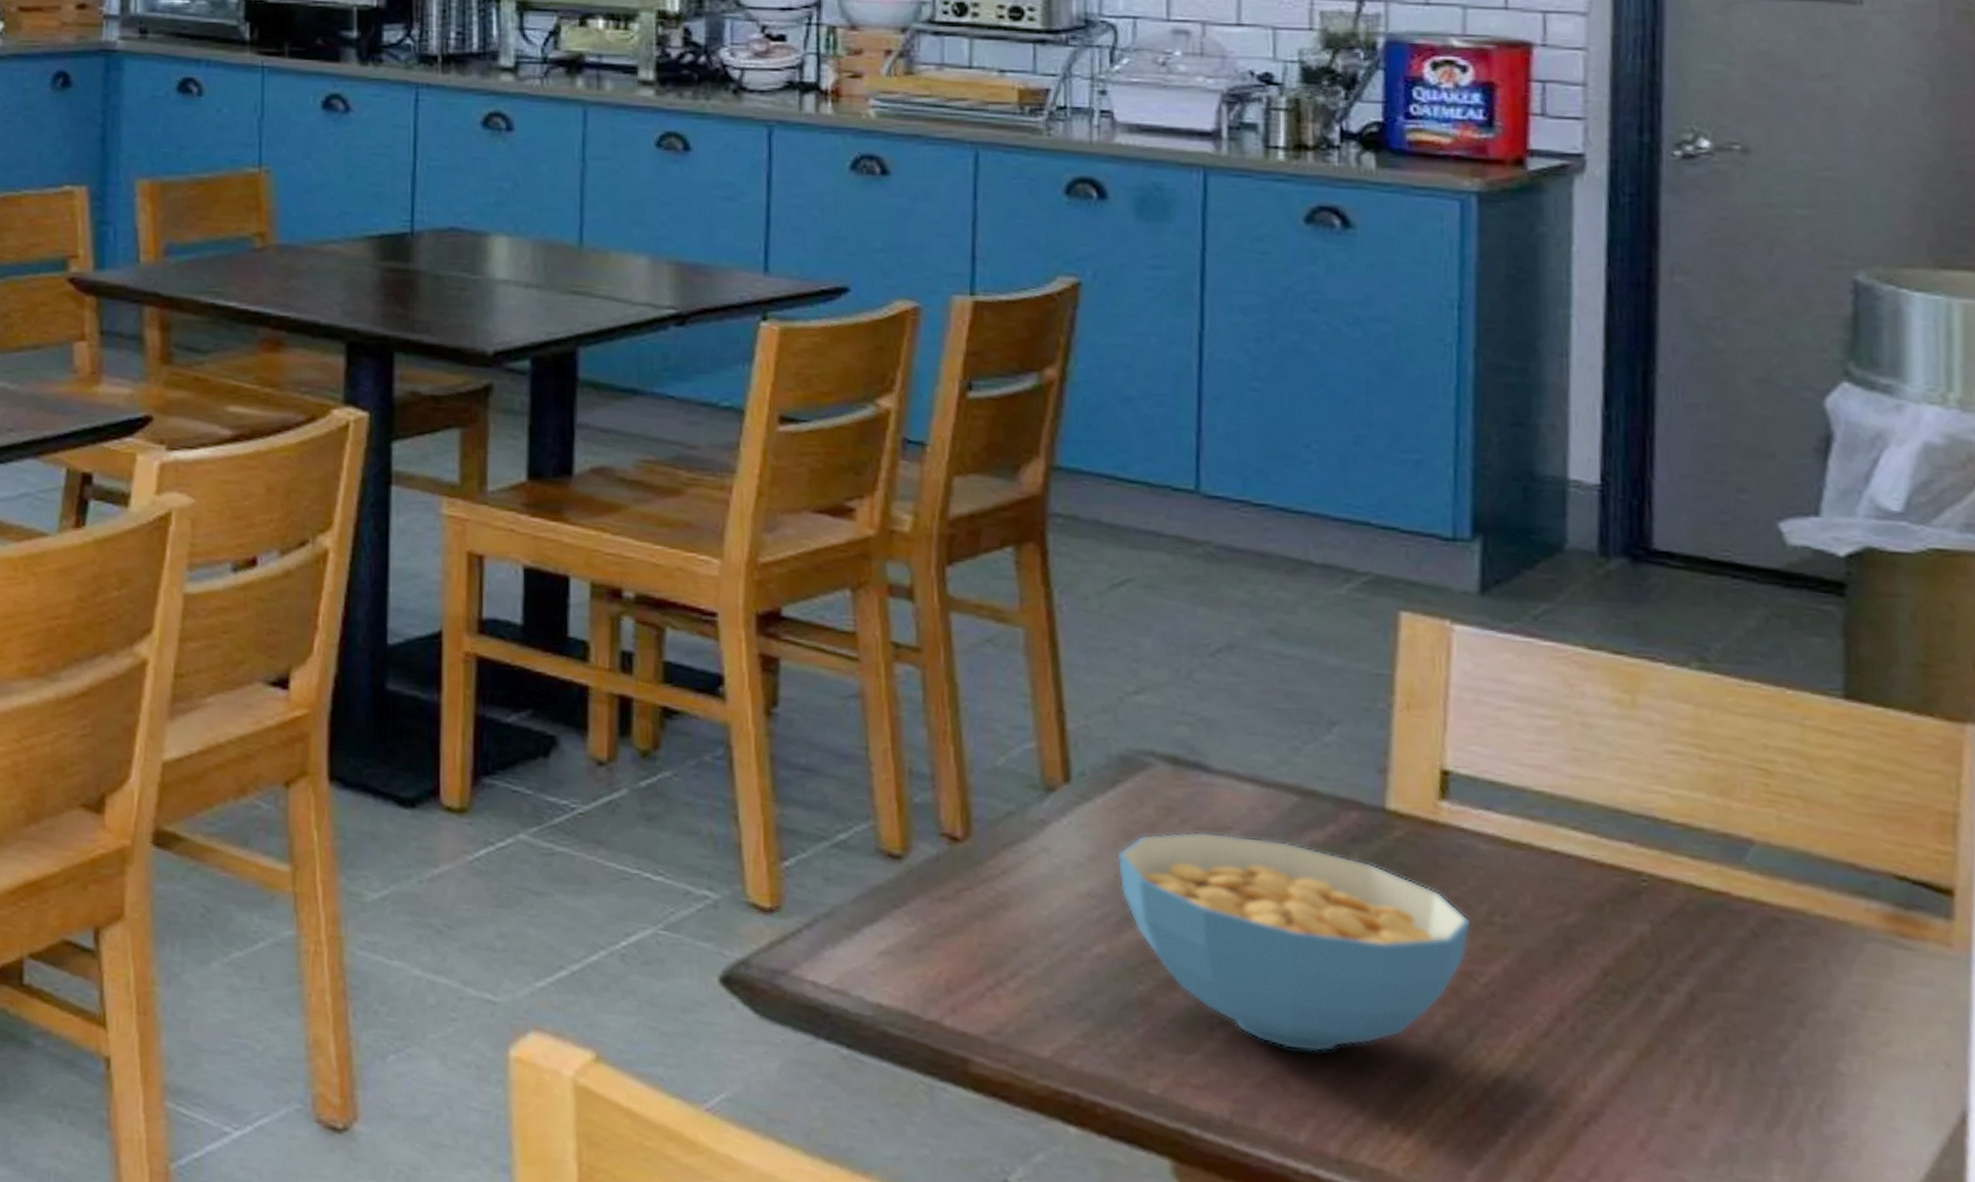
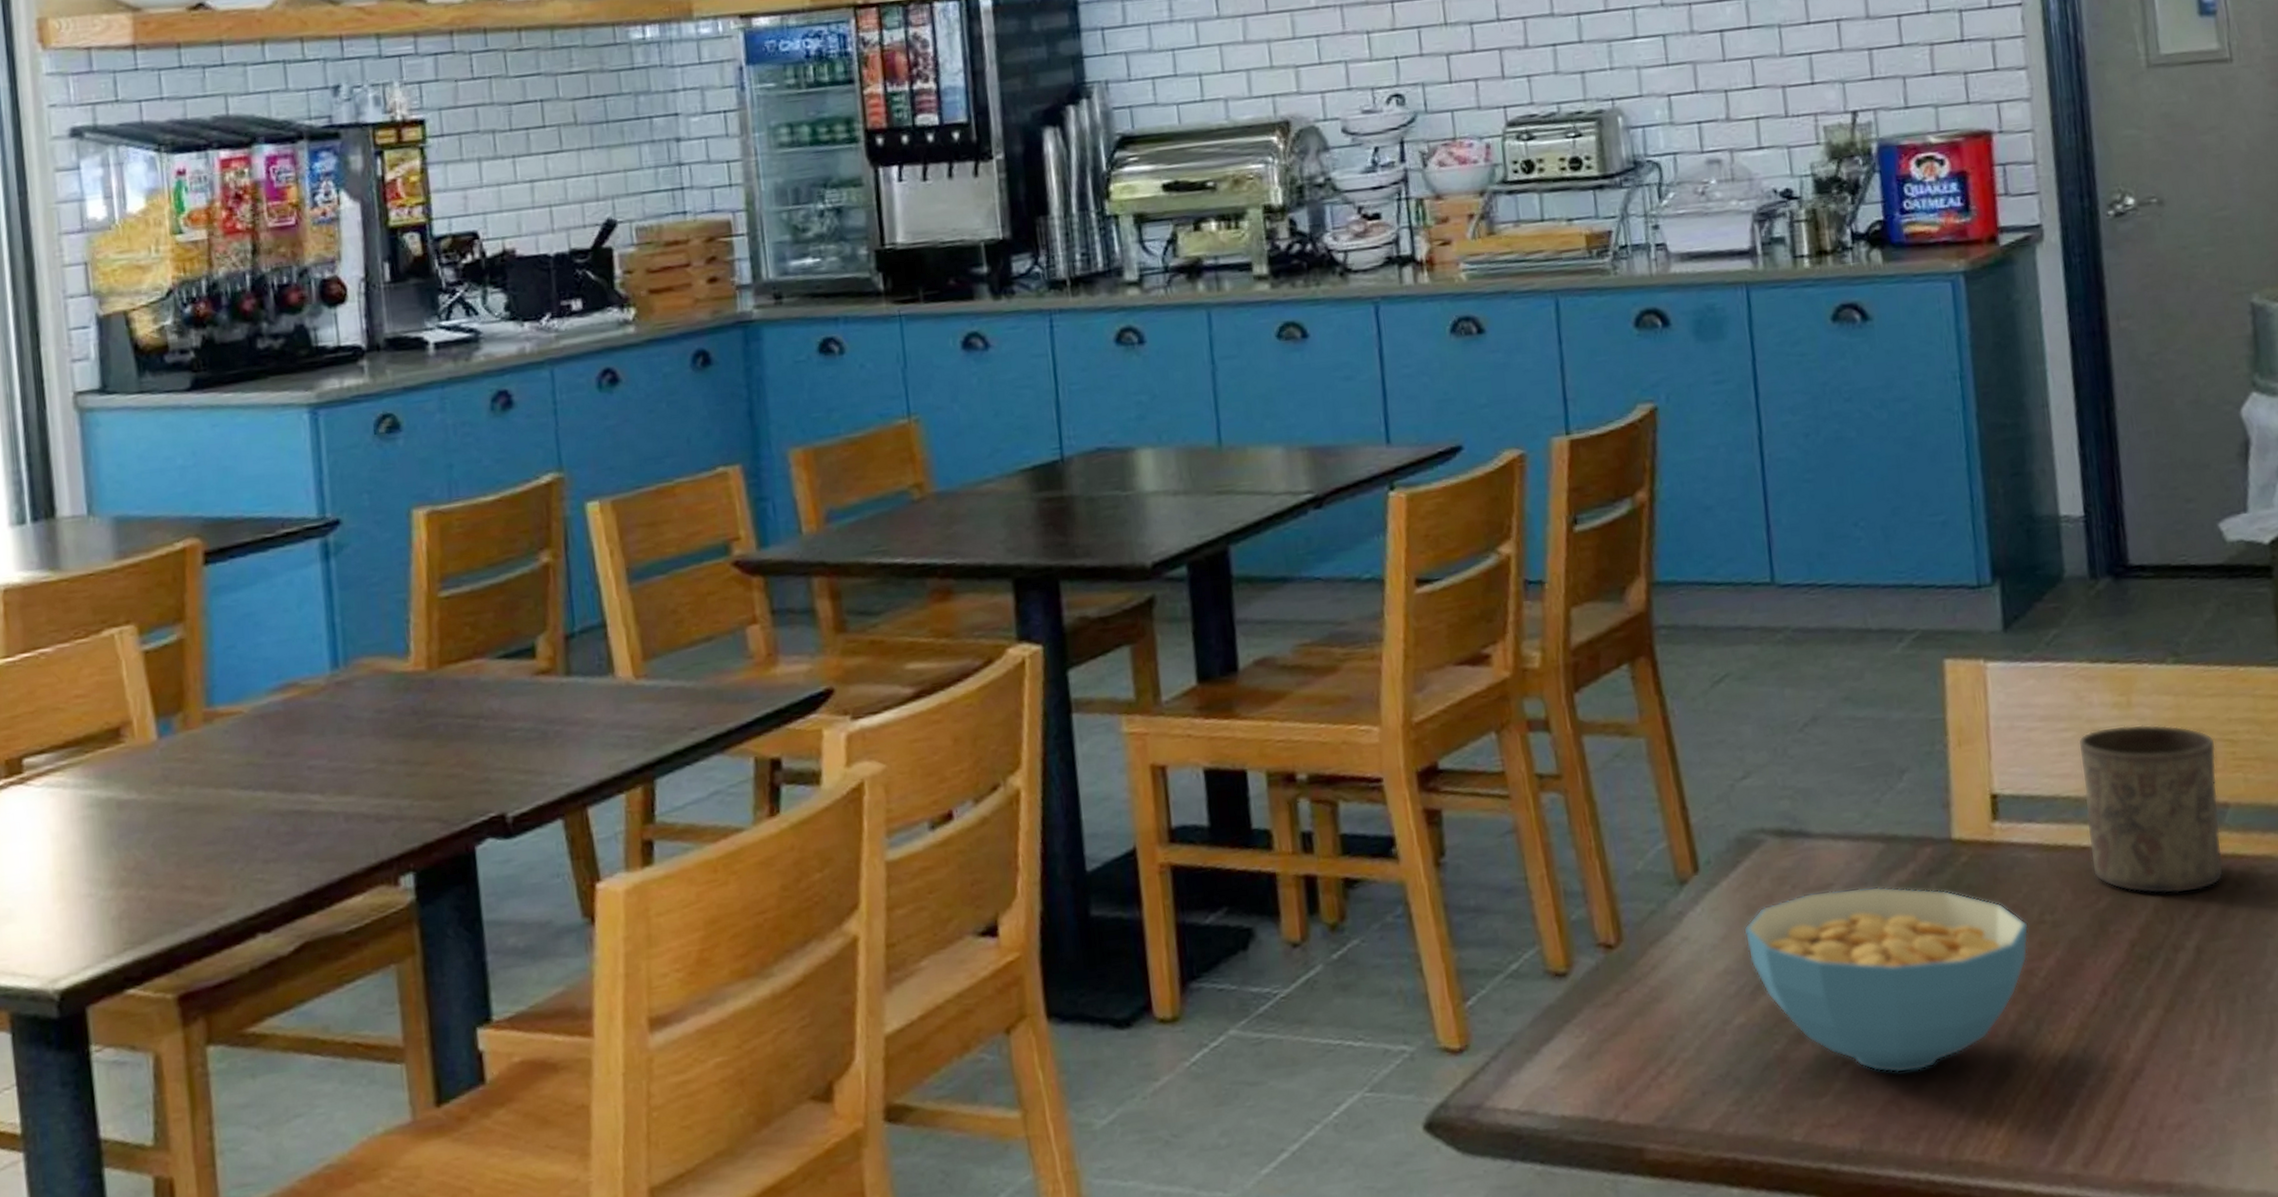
cup: none [1561,724,1743,930] -> present [2078,724,2224,894]

